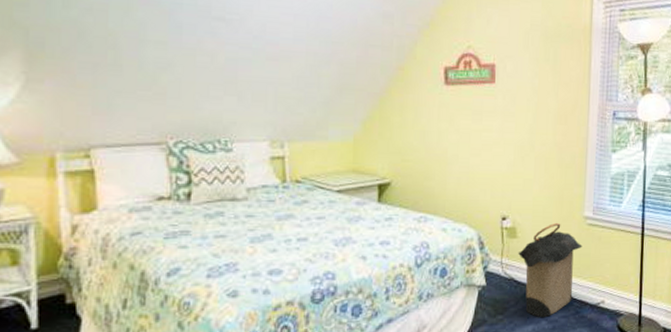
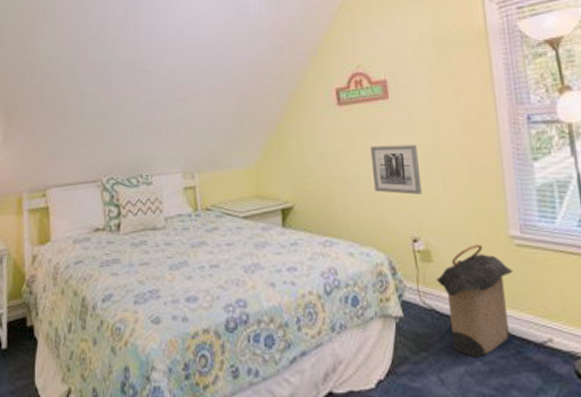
wall art: none [472,128,516,177] -> present [370,144,422,195]

